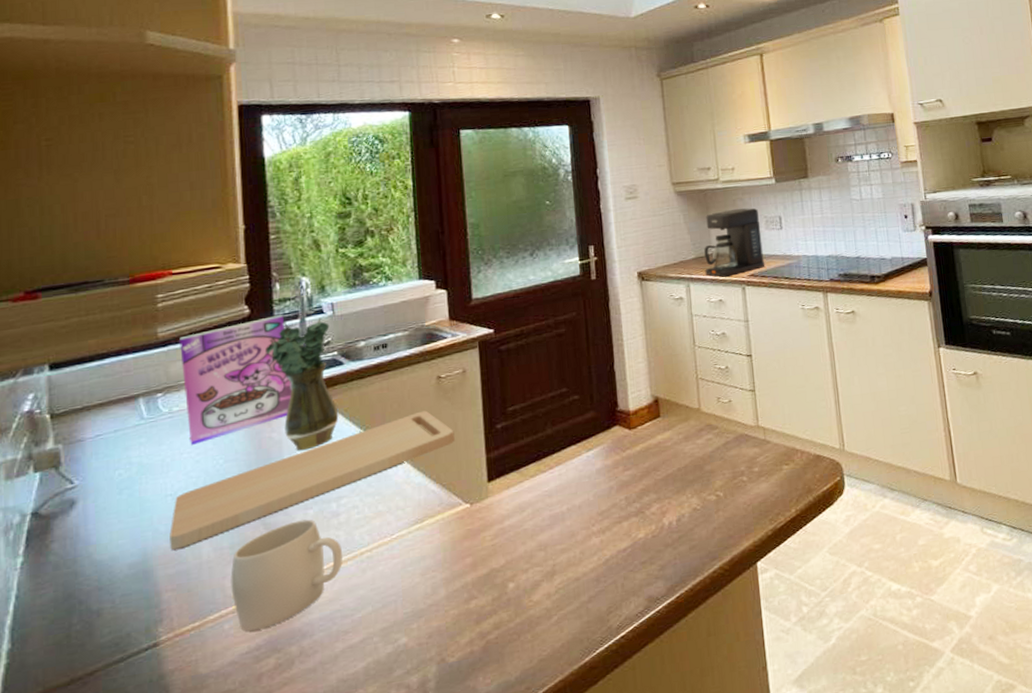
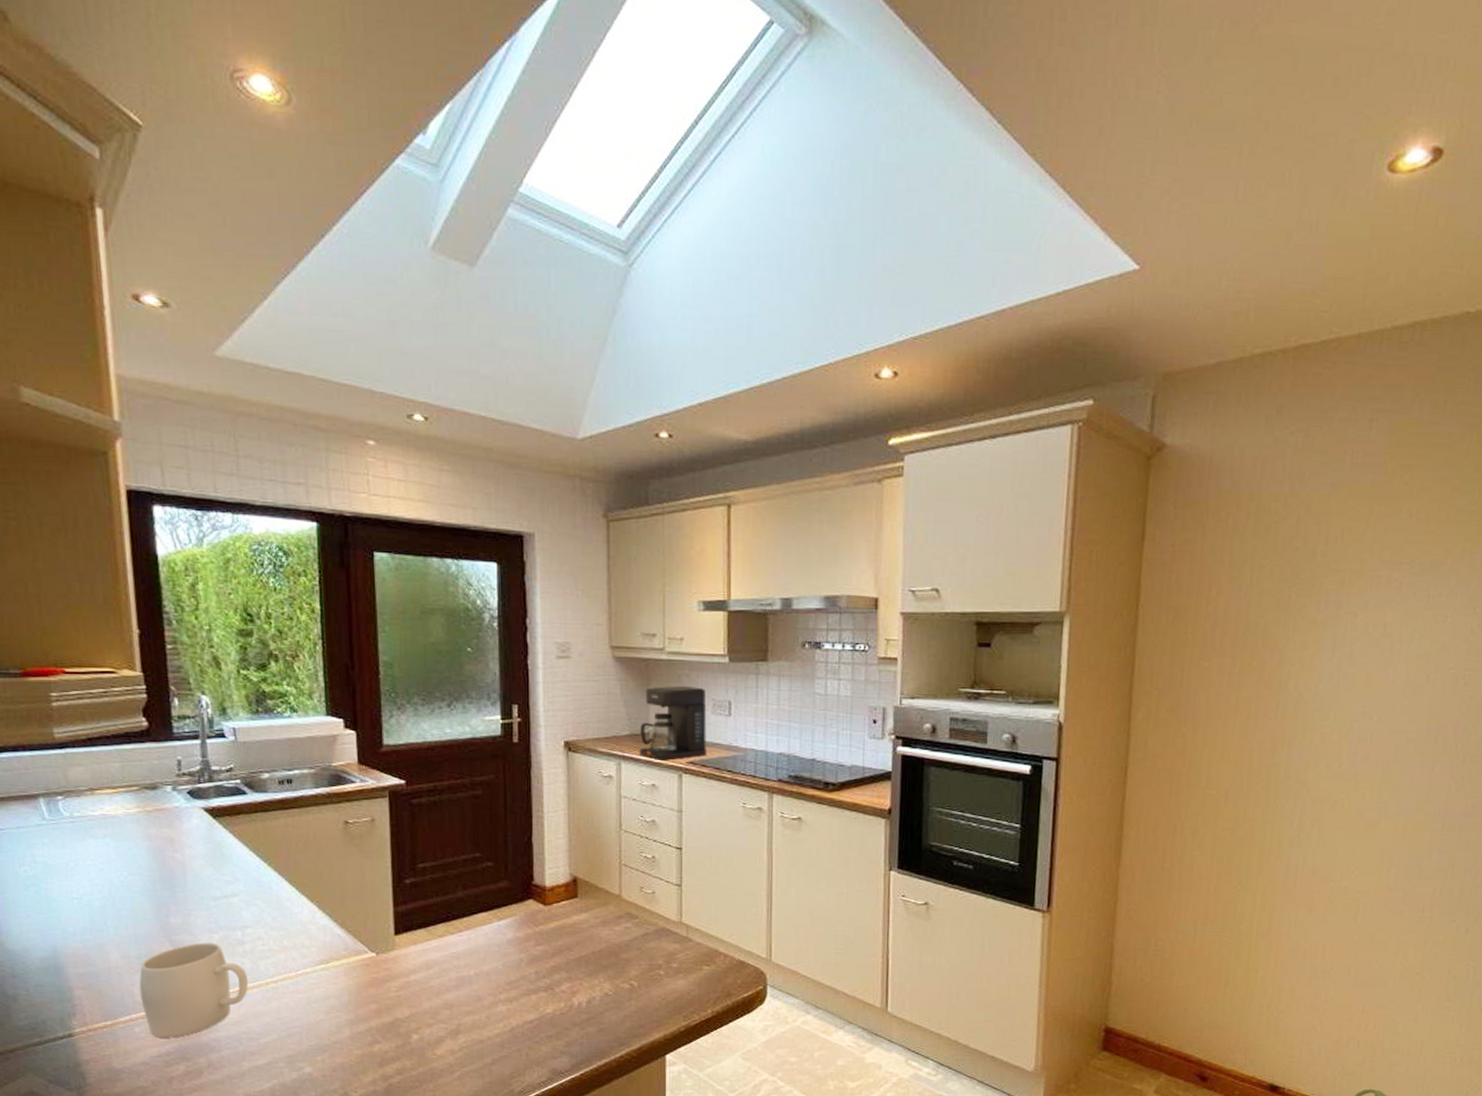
cutting board: present [169,410,455,550] -> none [77,854,362,951]
cereal box: present [179,314,292,446] -> none [76,732,194,854]
vase: present [265,318,339,450] -> none [166,740,243,874]

